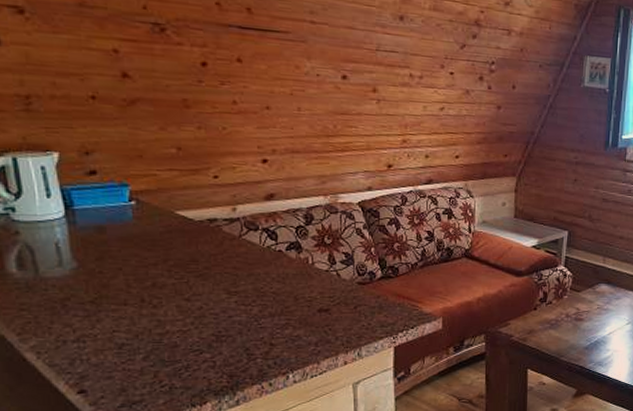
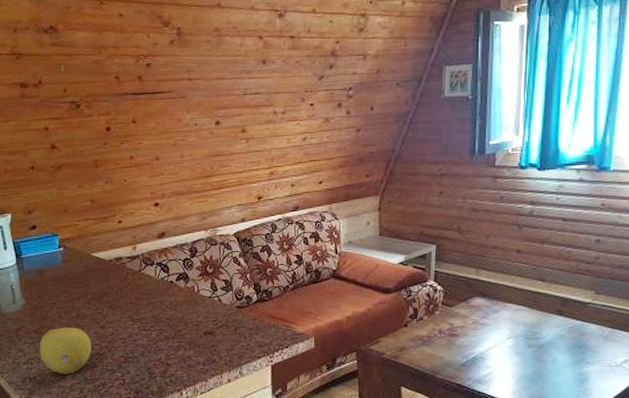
fruit: none [96,298,172,356] -> present [39,327,92,375]

